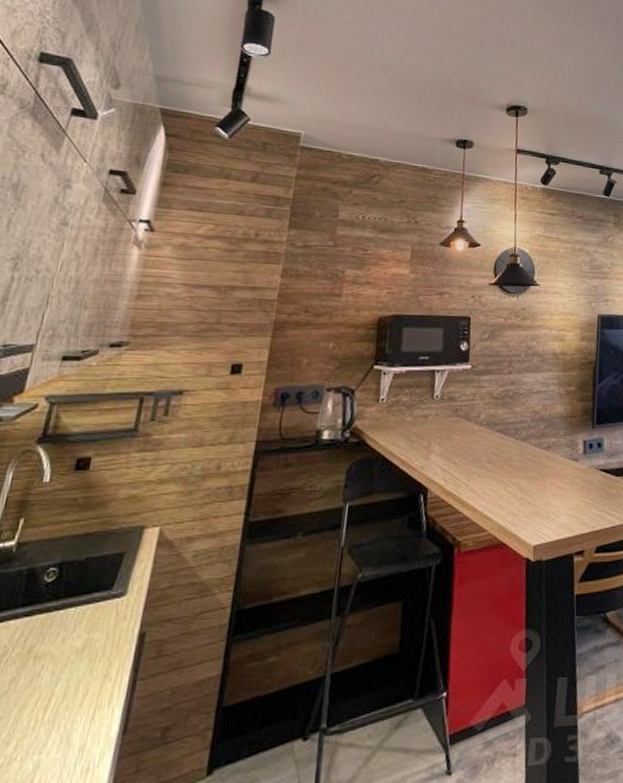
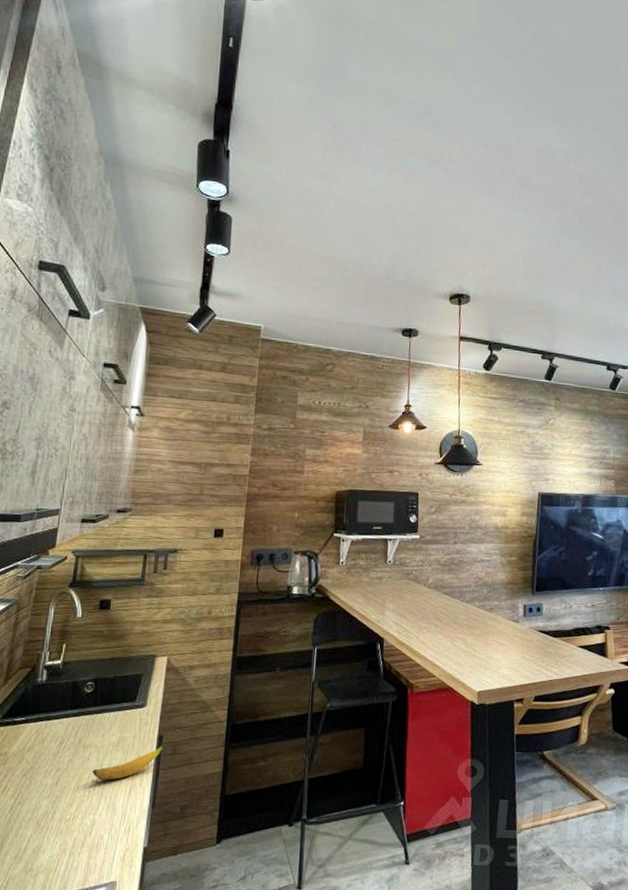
banana: none [43,646,147,703] -> present [92,745,165,781]

